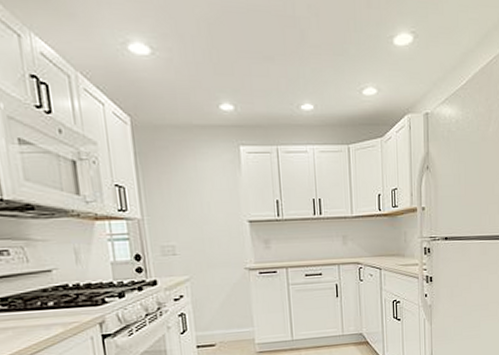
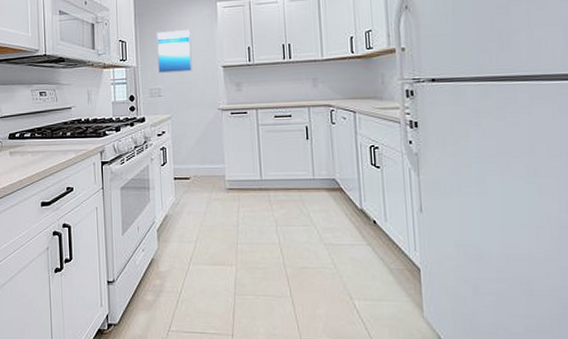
wall art: none [166,177,214,228] -> present [157,30,193,74]

